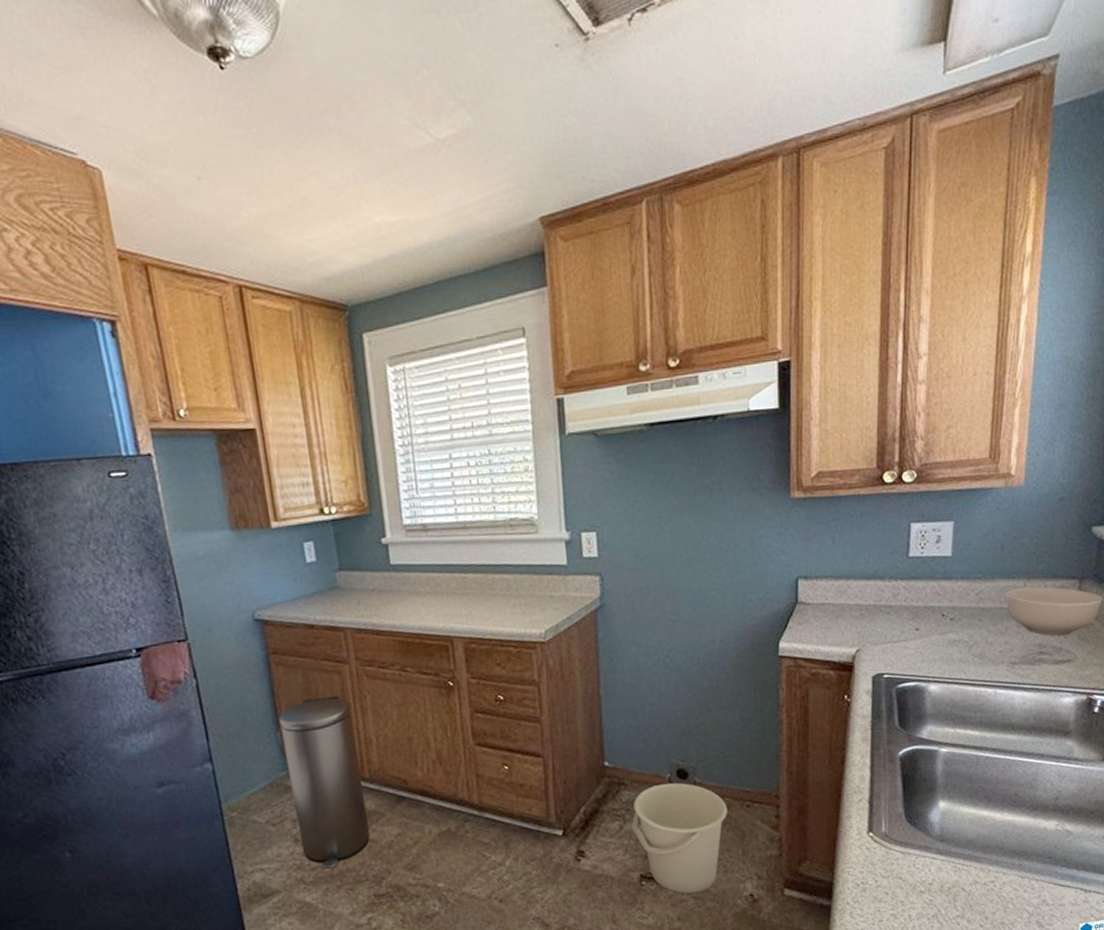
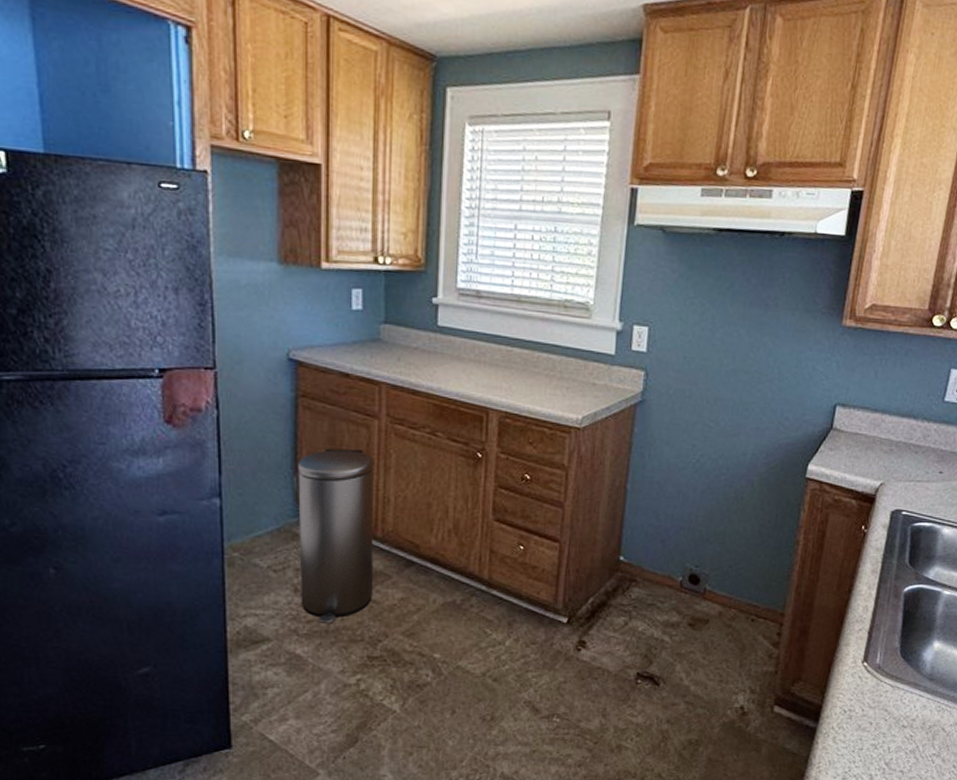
bucket: present [632,782,728,894] -> none [637,586,733,698]

